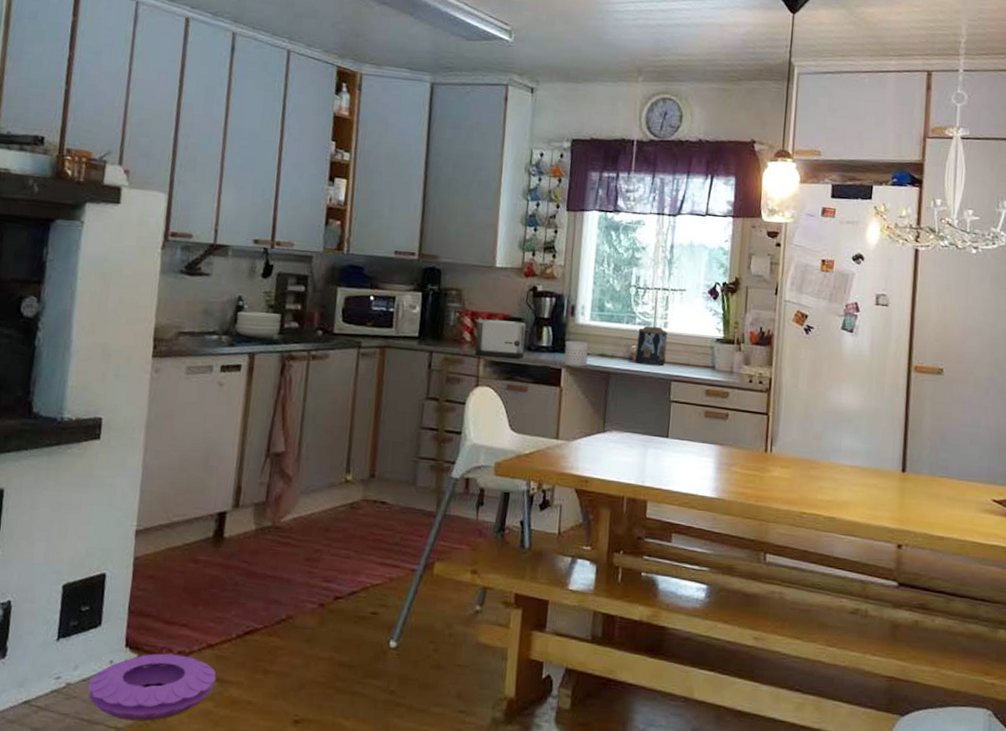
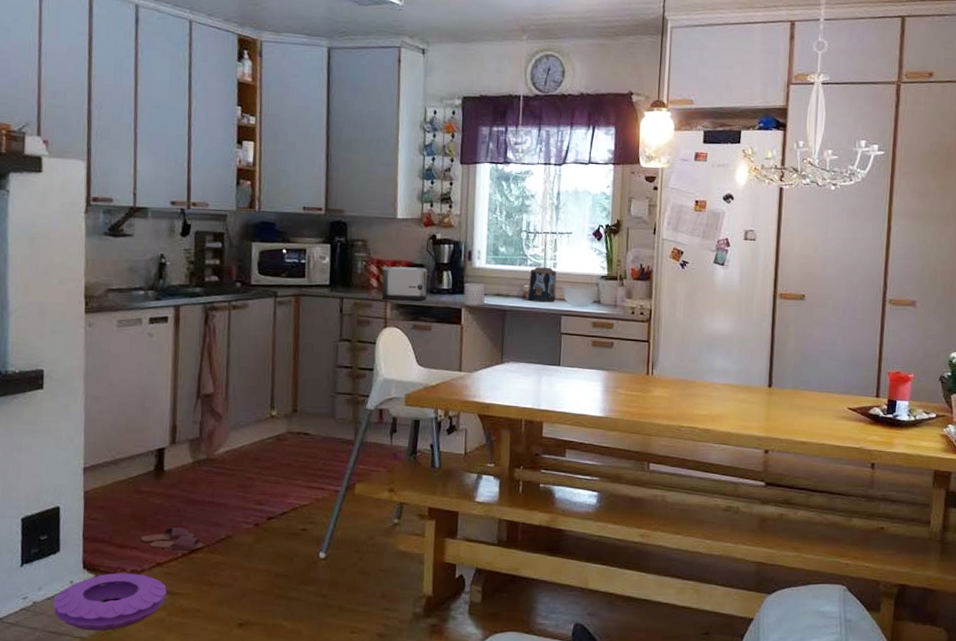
slippers: none [191,603,262,631] -> present [140,527,204,551]
bowl: present [235,311,282,340] -> none [160,267,202,294]
bowl: none [673,348,713,373] -> present [562,285,598,307]

